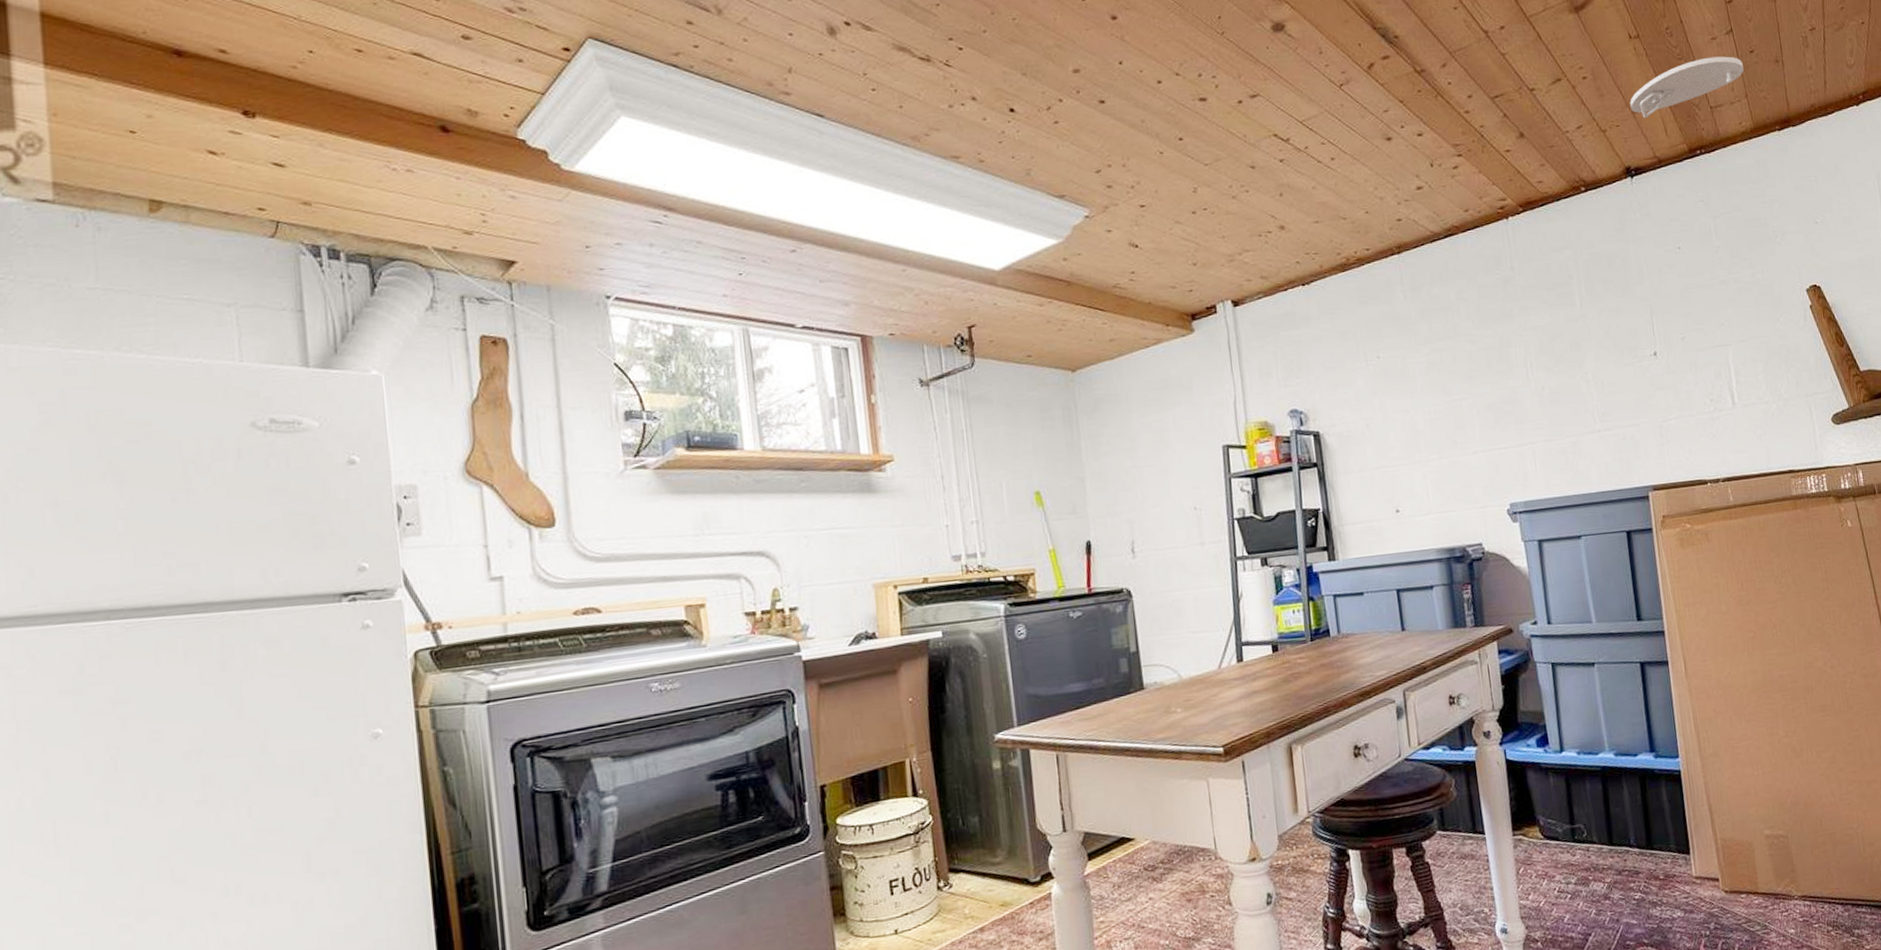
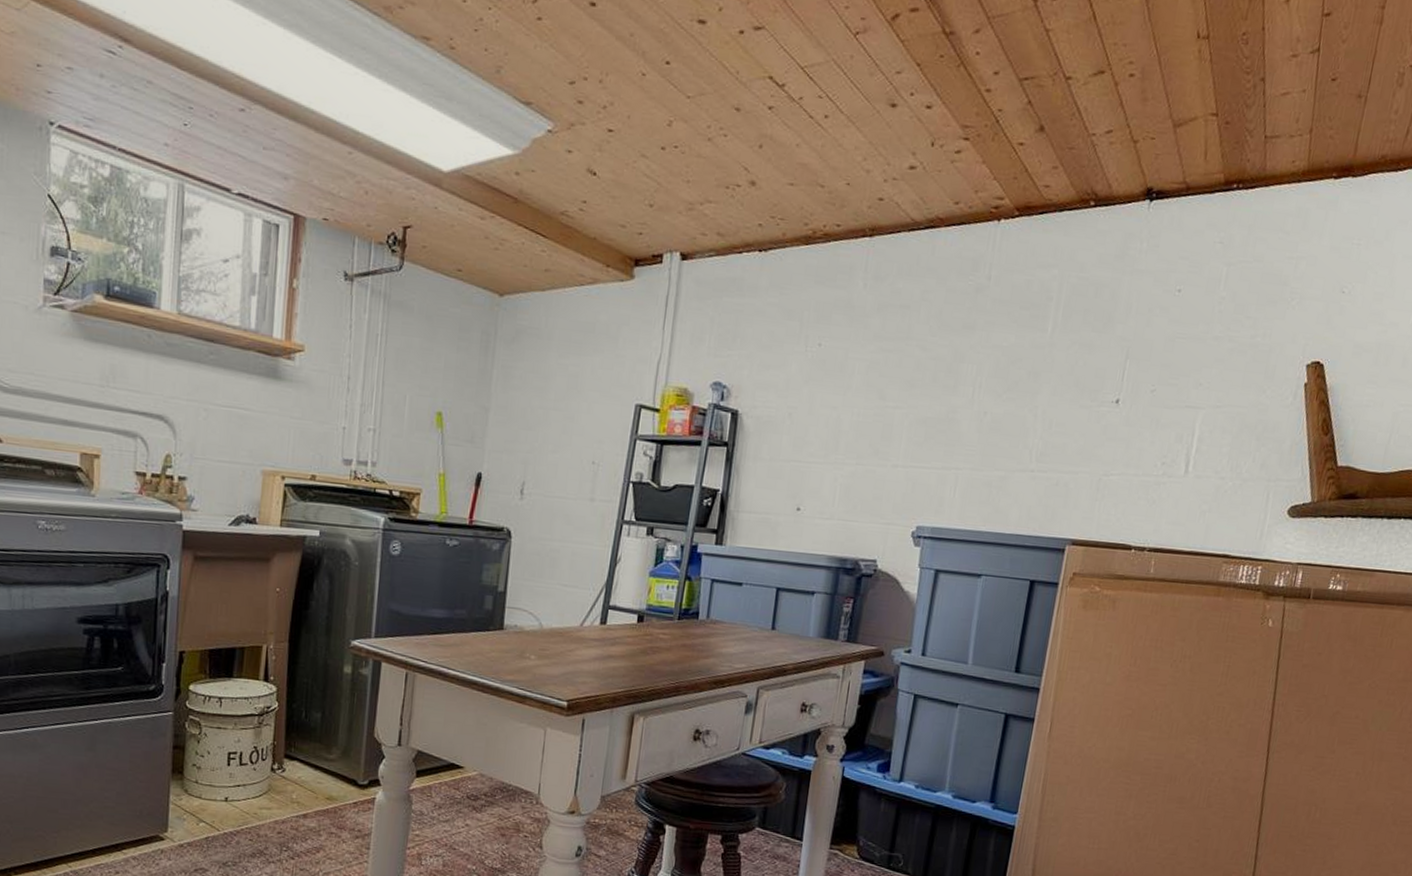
smoke detector: present [1630,56,1744,118] -> none [1173,76,1320,135]

